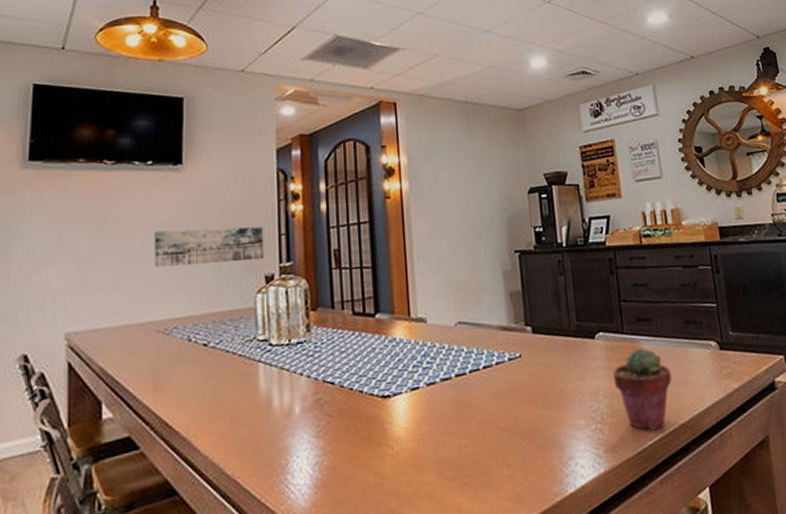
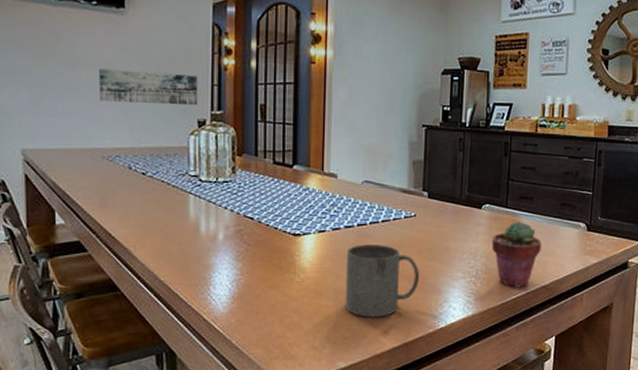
mug: none [446,396,536,492] -> present [345,245,419,317]

